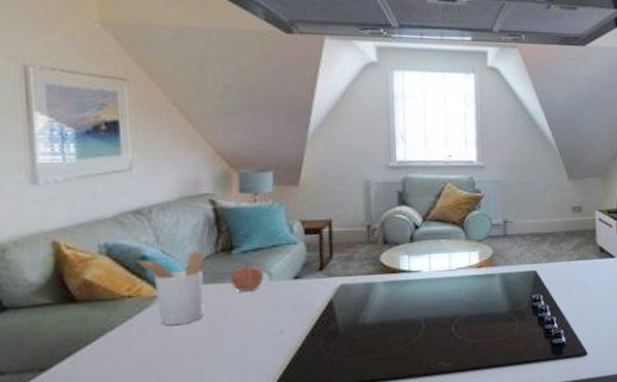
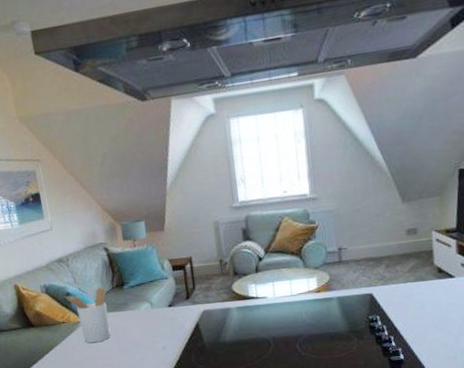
apple: present [231,264,264,292] -> none [125,296,148,318]

